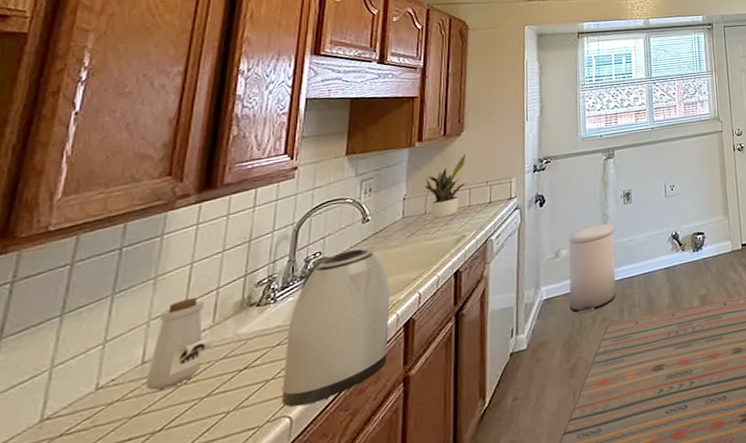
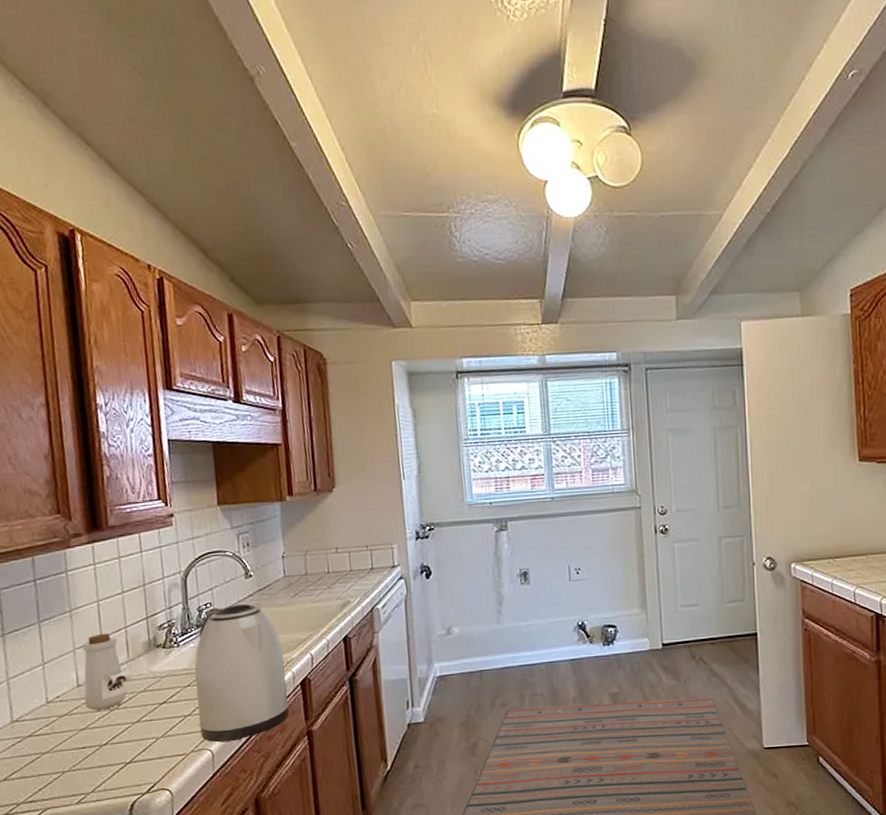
potted plant: present [425,153,467,219] -> none [302,512,344,581]
pedal bin: present [568,223,616,314] -> none [460,603,516,695]

